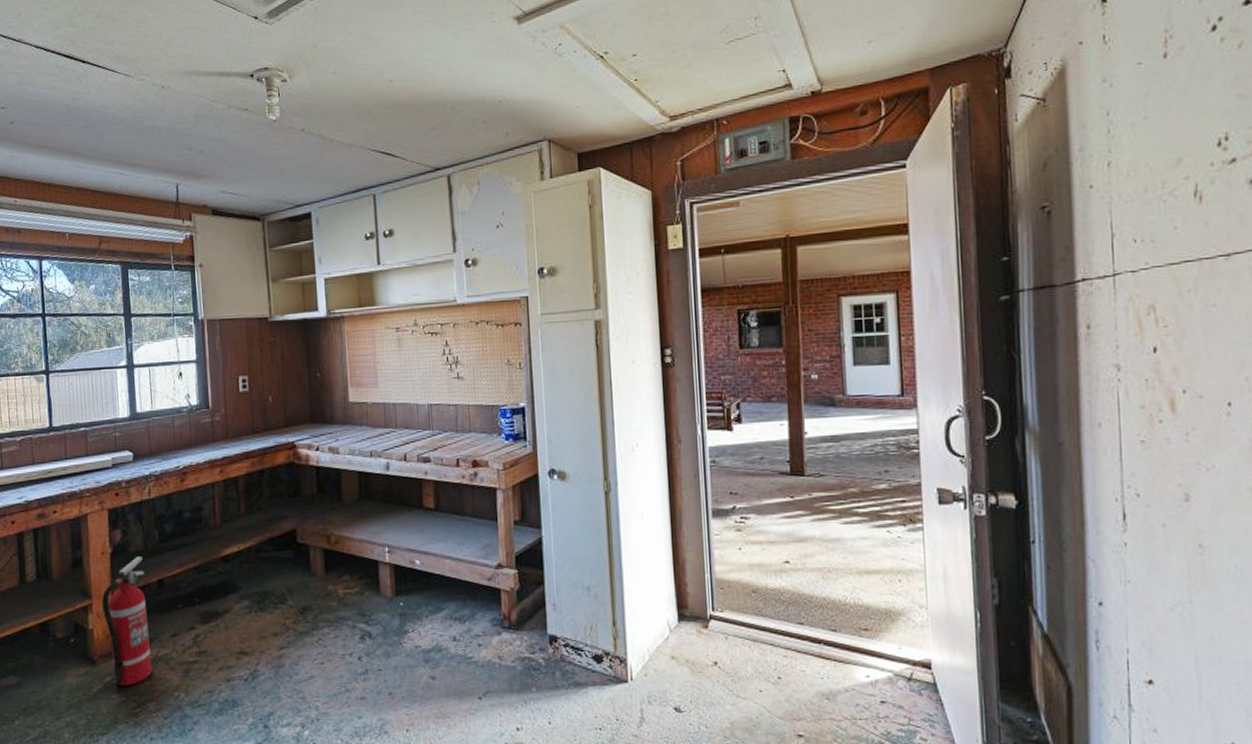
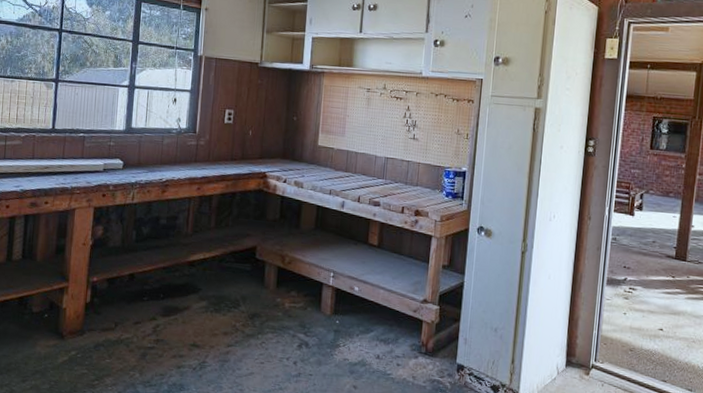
fire extinguisher: present [101,557,153,686] -> none [76,251,119,361]

